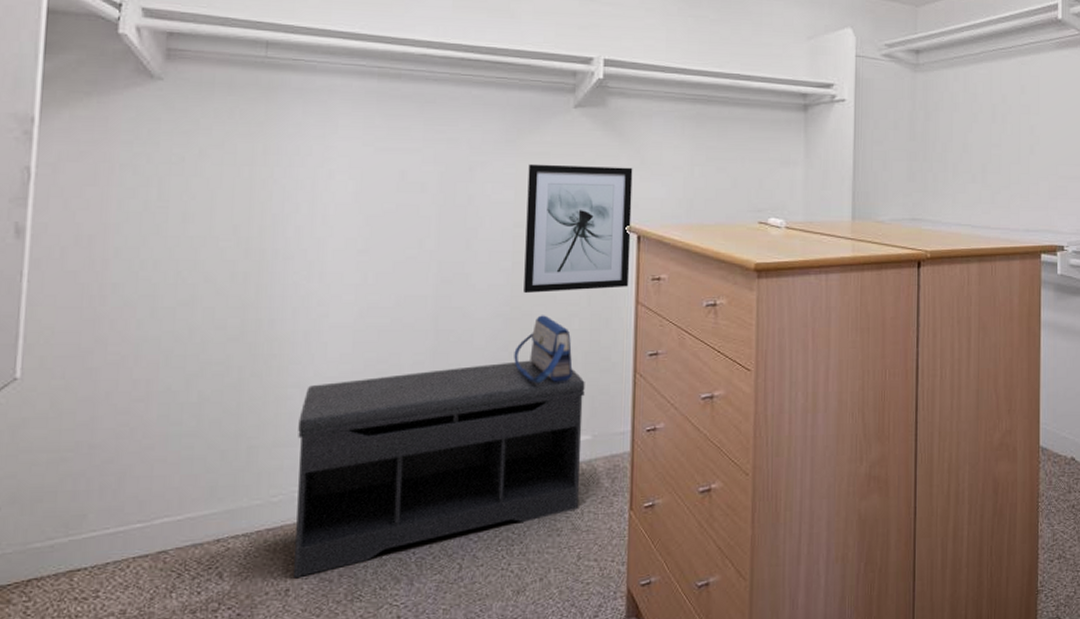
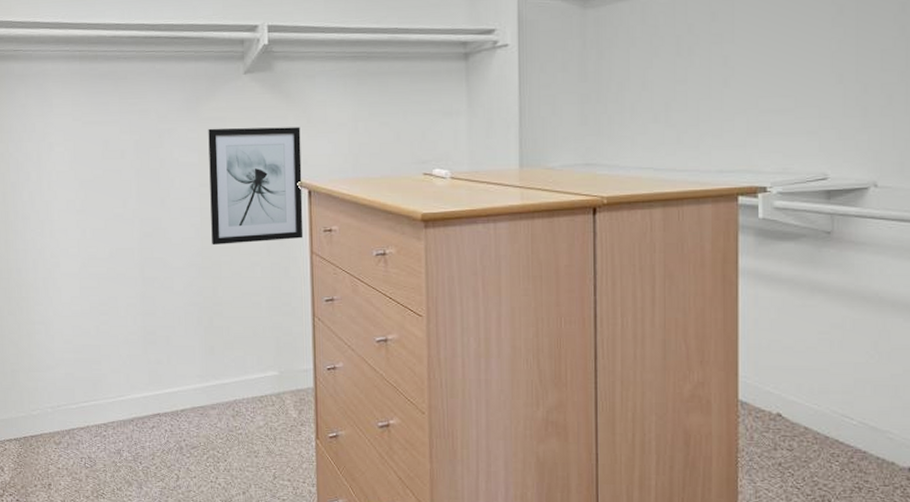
bench: present [294,360,585,579] -> none [45,304,272,476]
handbag: present [514,315,573,384] -> none [208,264,259,325]

